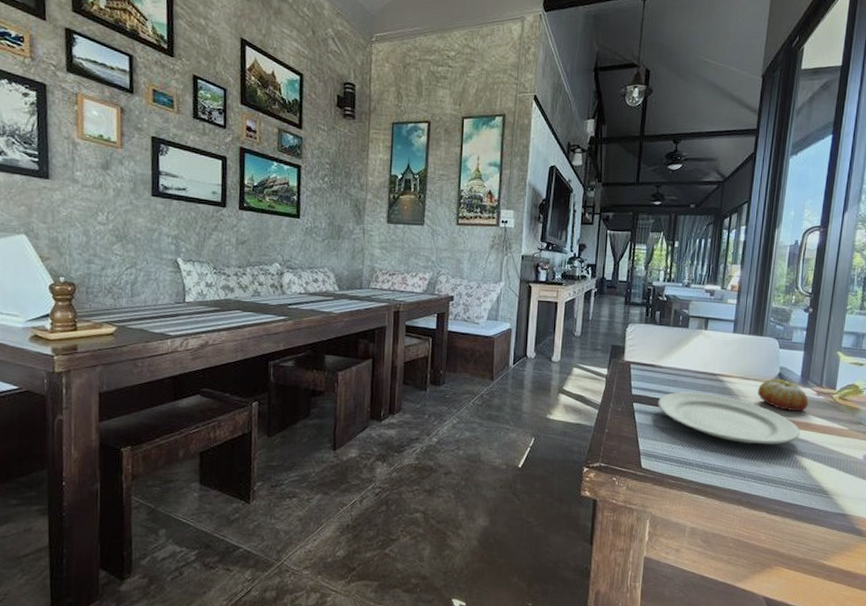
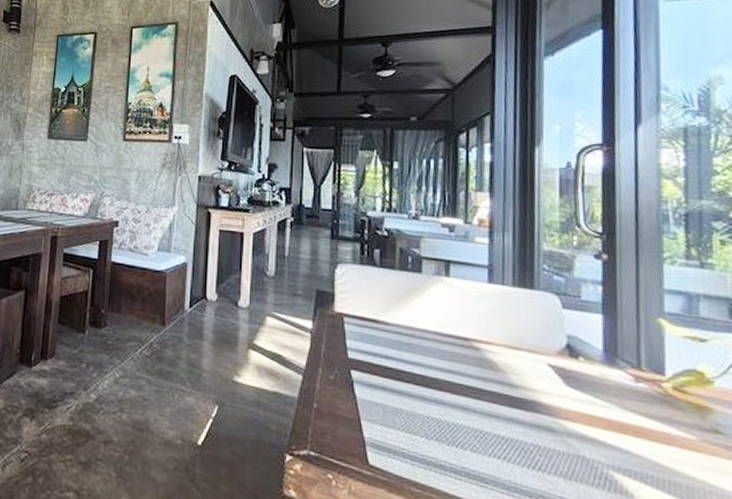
plate: present [658,392,800,444] -> none [386,360,615,452]
fruit: present [758,379,809,412] -> none [536,352,622,404]

